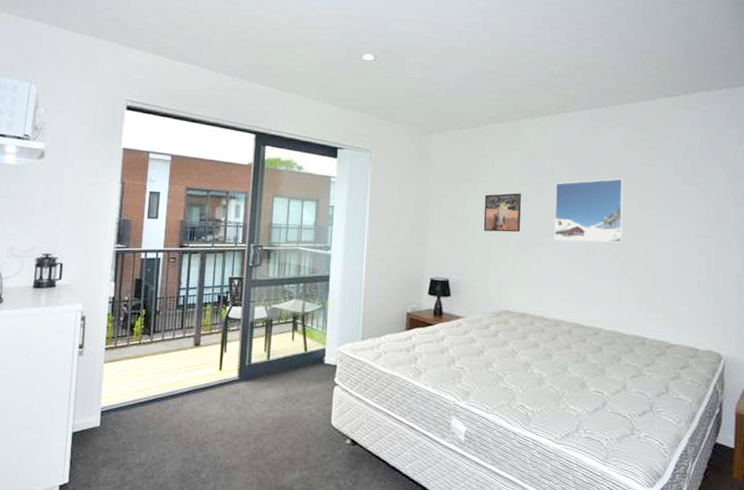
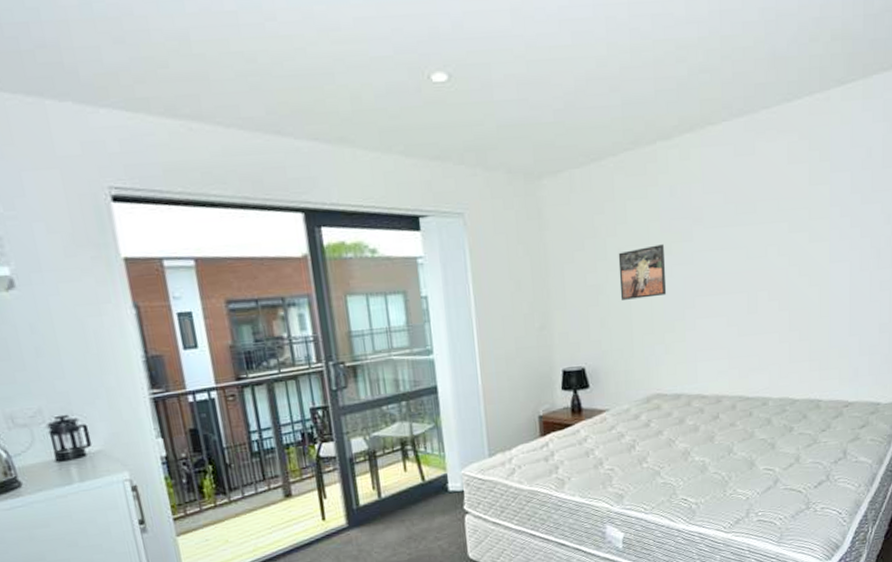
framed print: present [554,178,624,243] -> none [706,206,791,299]

